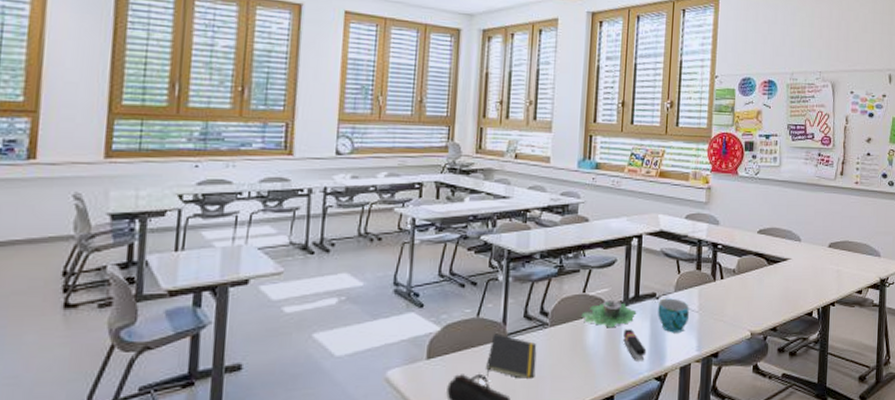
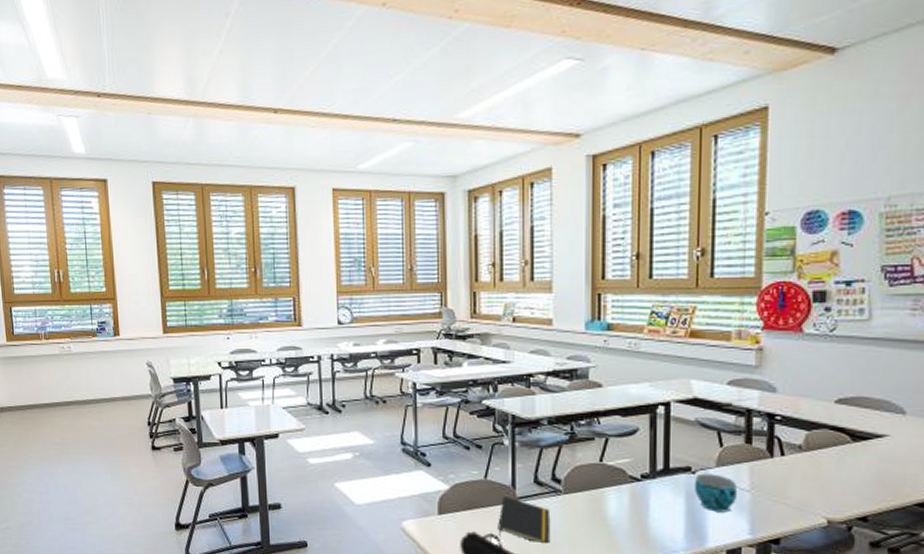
succulent planter: present [581,299,637,328] -> none [599,470,667,501]
stapler: present [623,329,647,361] -> none [652,503,682,539]

